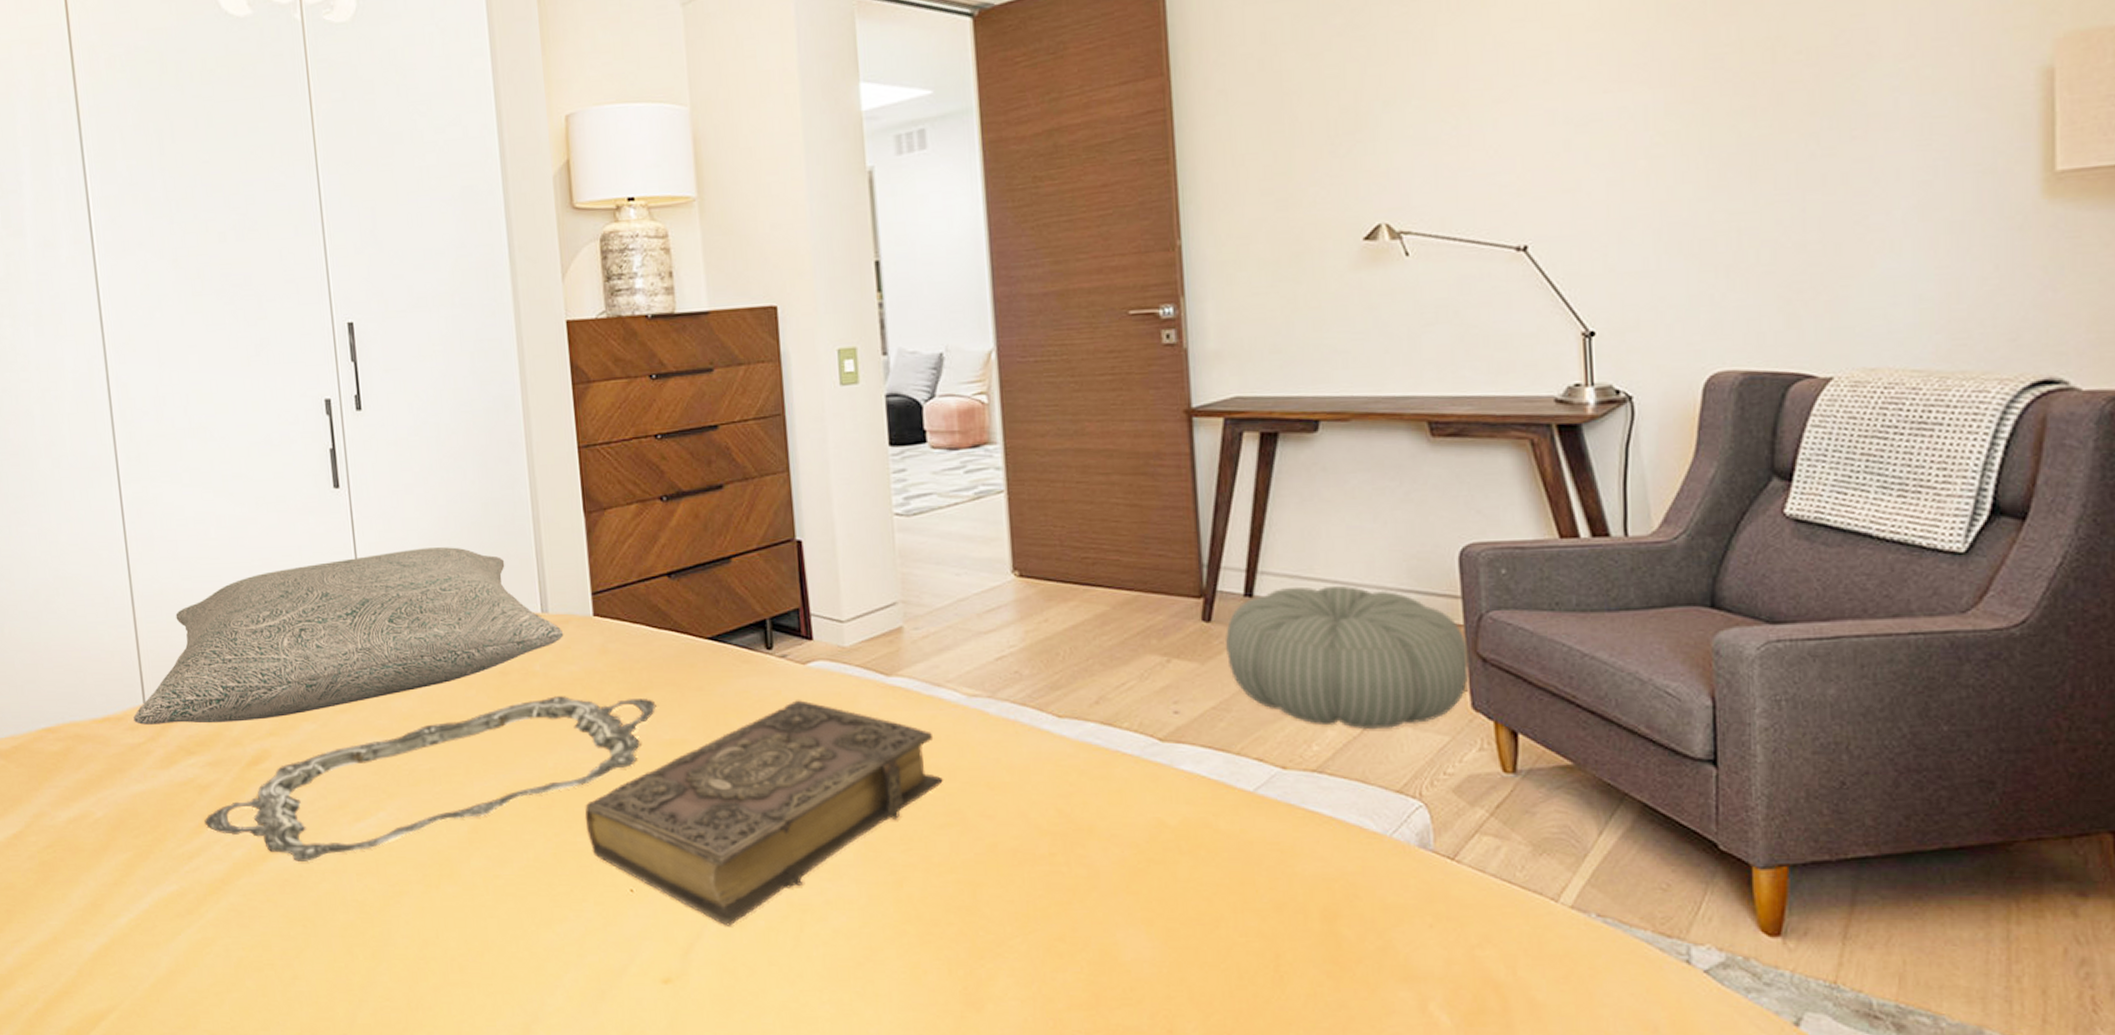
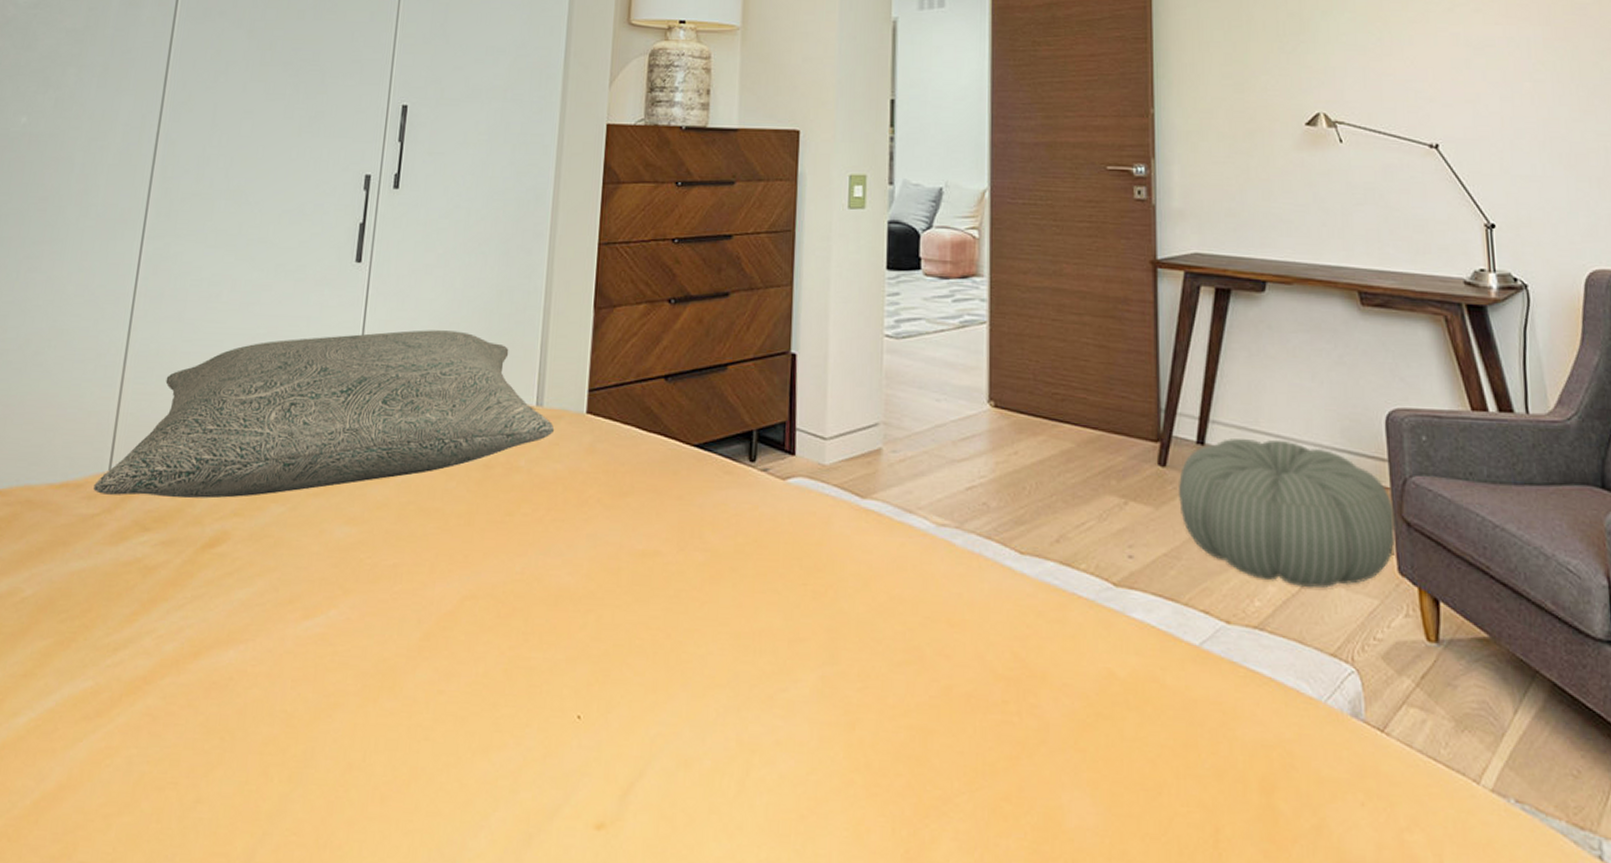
serving tray: present [204,696,657,861] -> none [141,495,634,662]
book: present [584,700,943,926] -> none [542,517,905,765]

